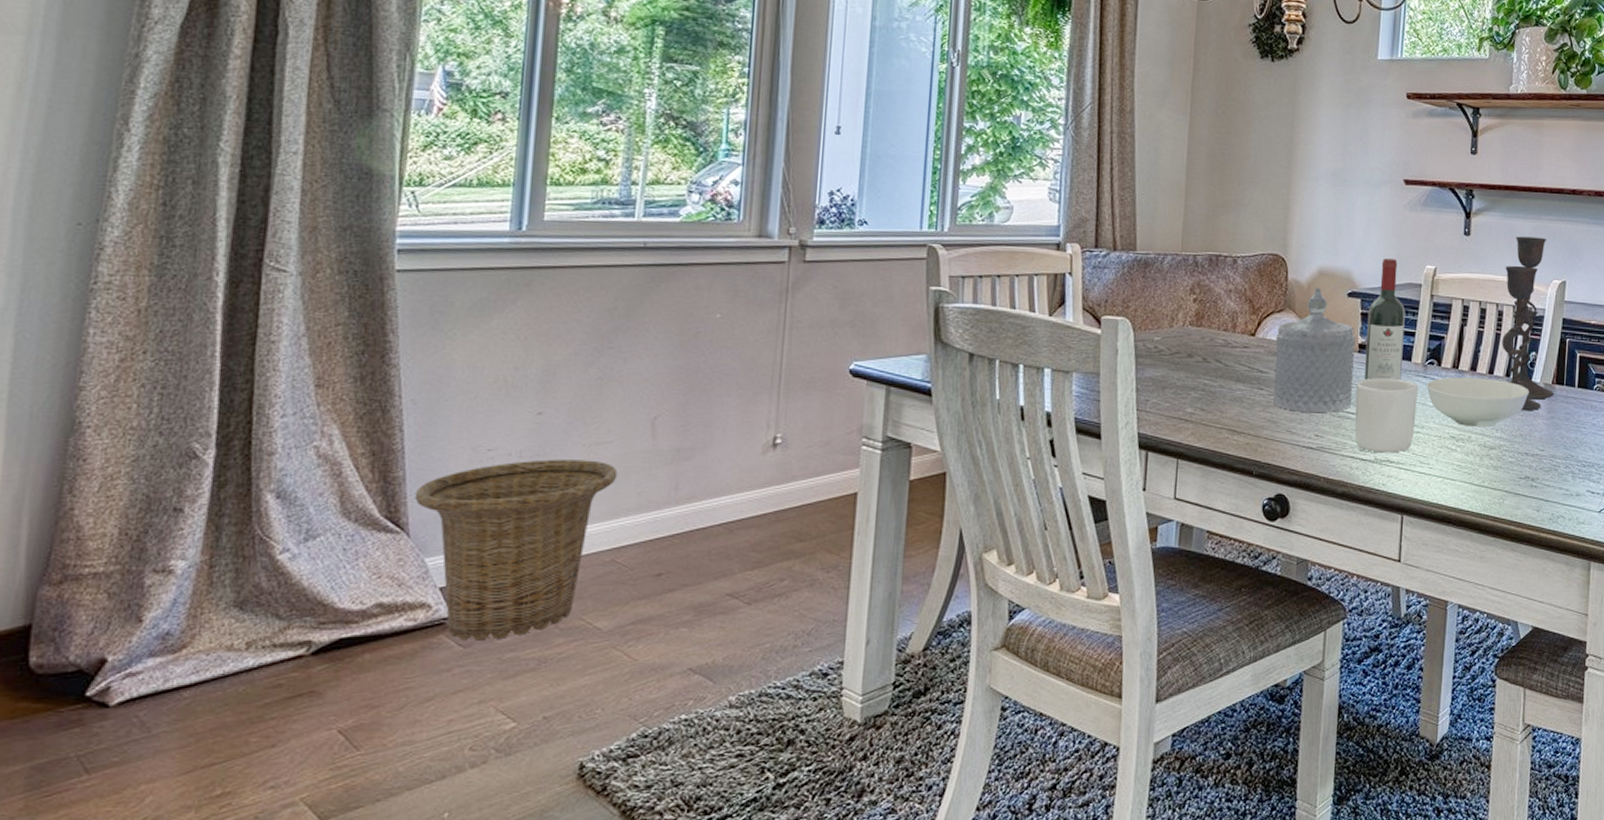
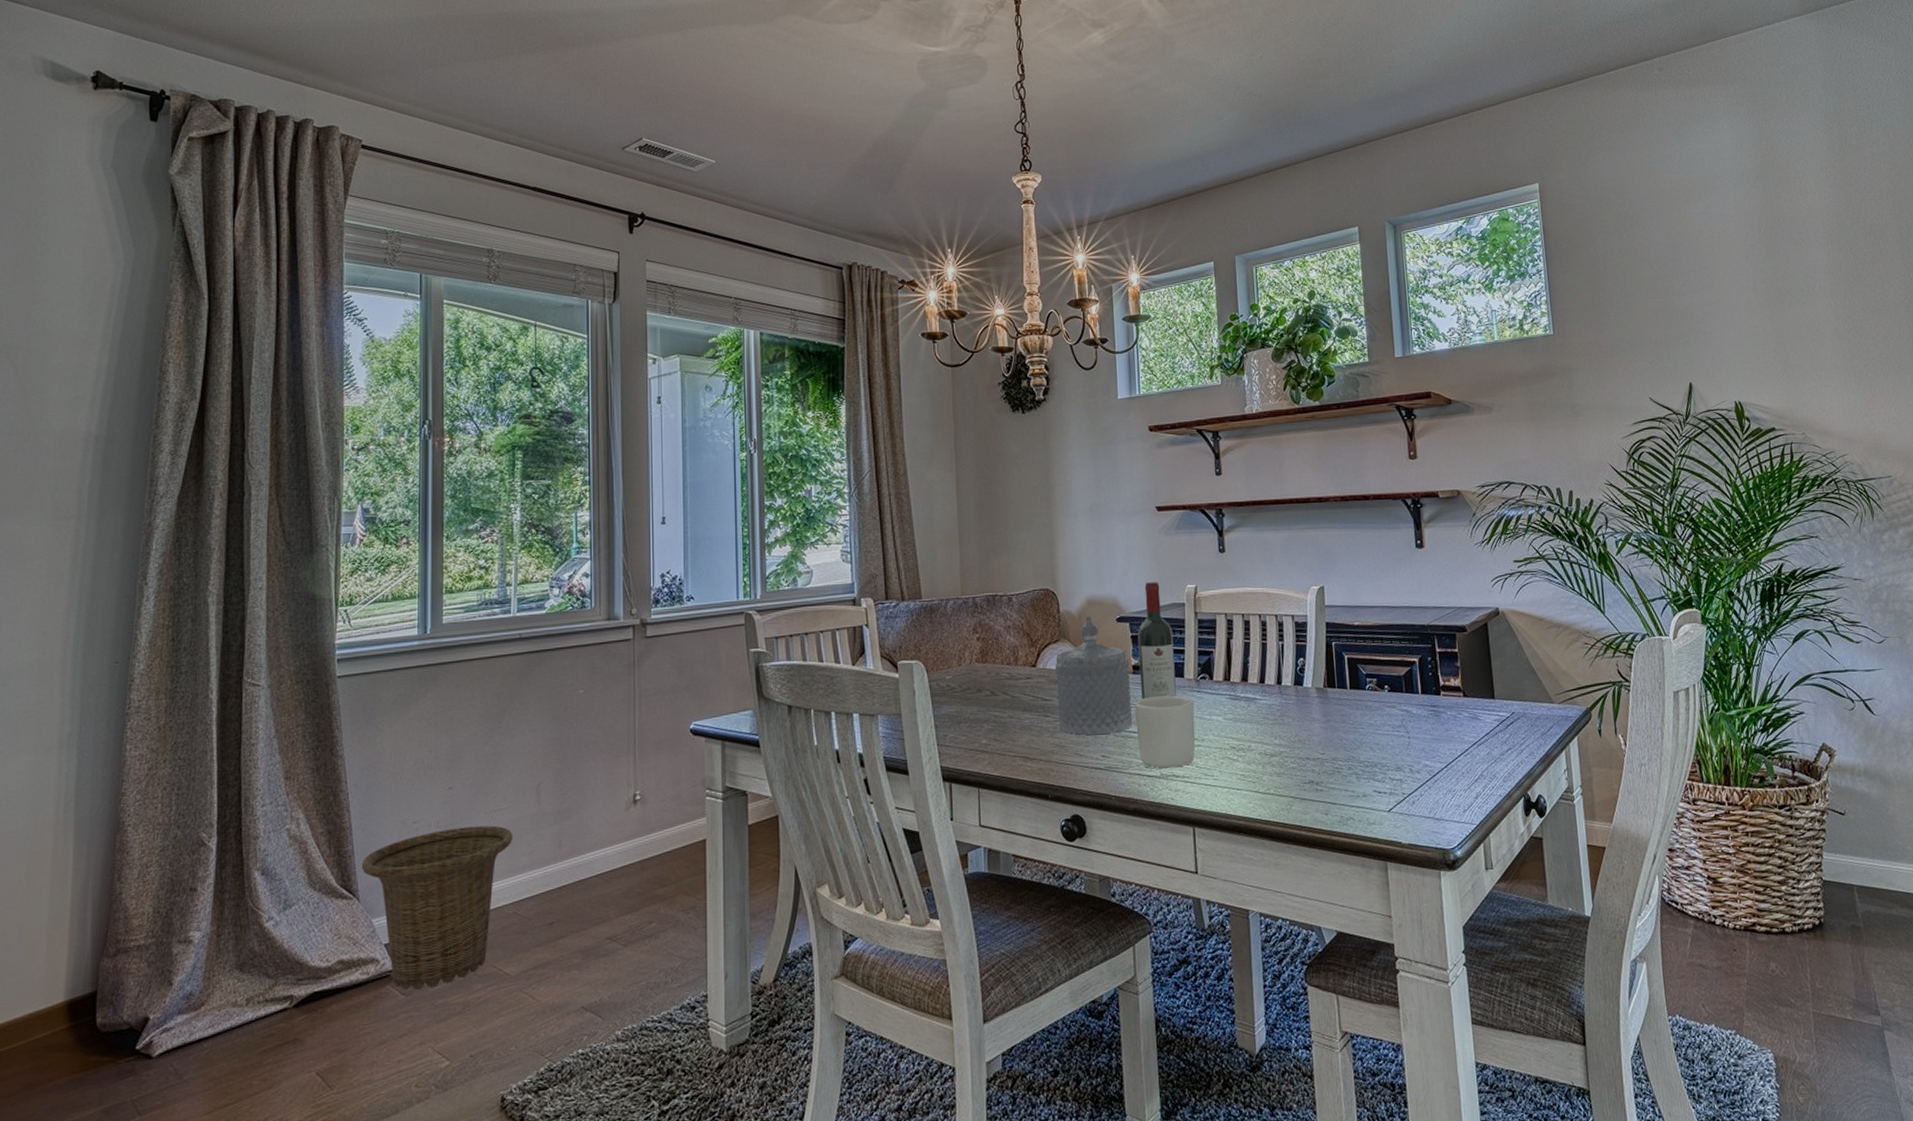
bowl: present [1426,377,1530,428] -> none [1201,687,1303,737]
candlestick: present [1501,236,1554,411] -> none [1262,546,1327,717]

